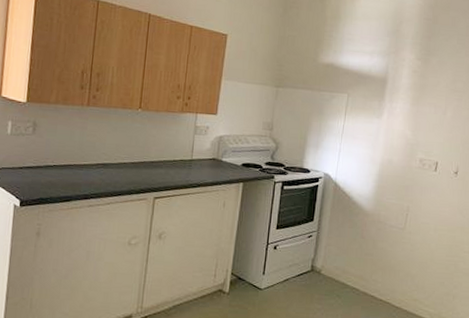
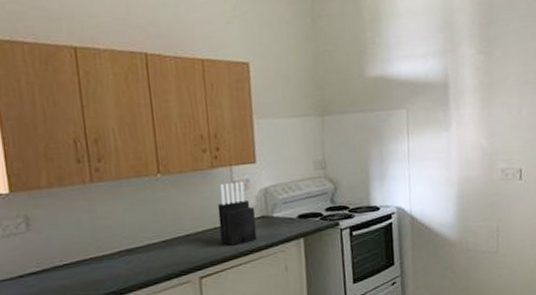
knife block: none [177,126,209,178] -> present [217,181,257,246]

